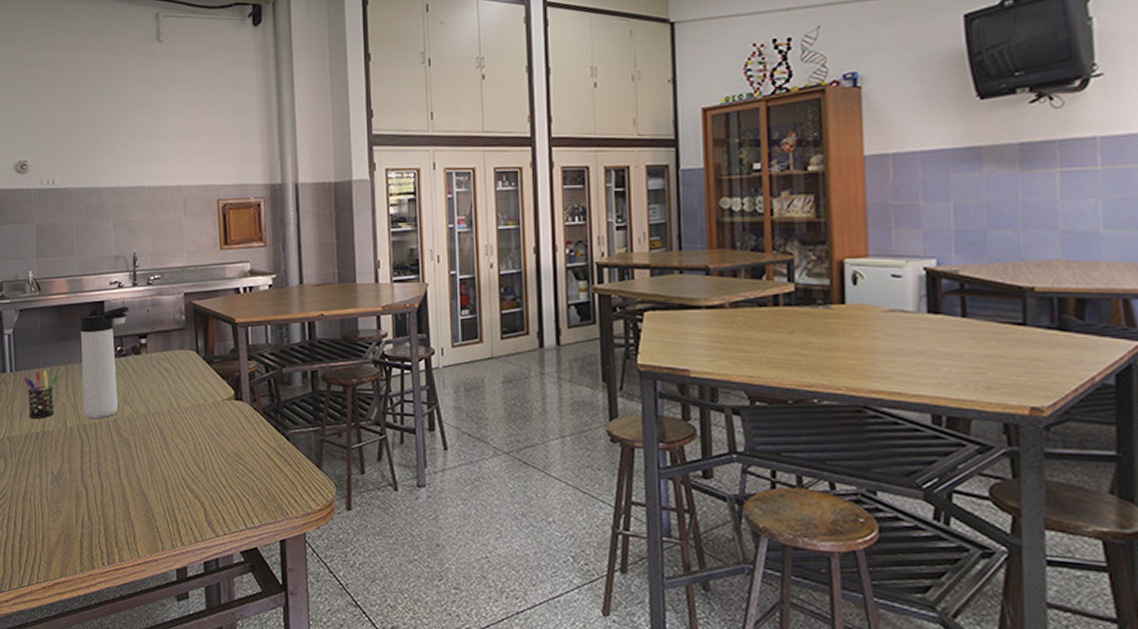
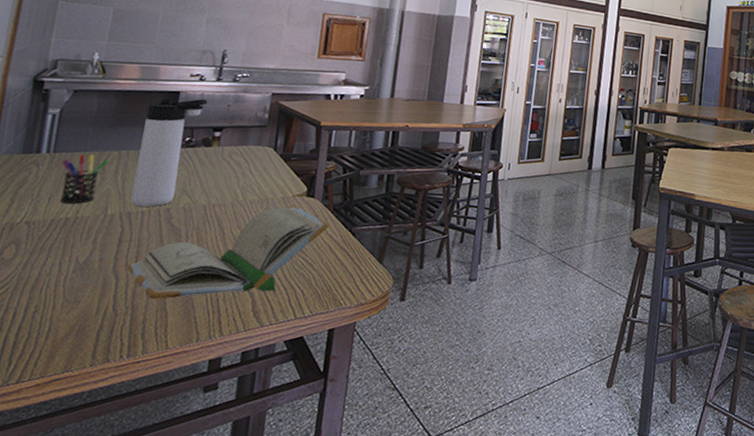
book: none [93,409,263,509] -> present [127,204,330,300]

